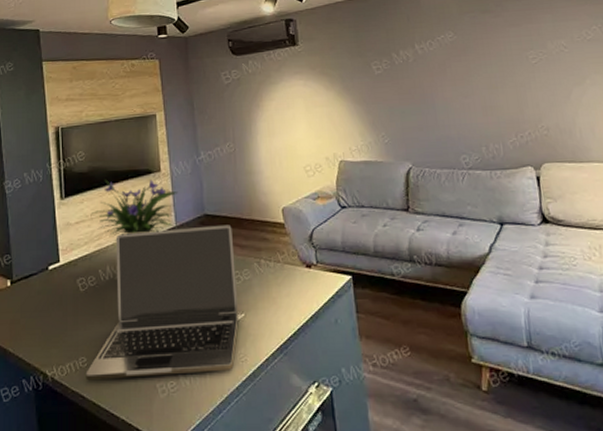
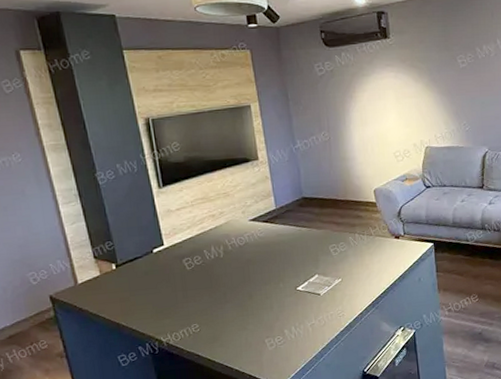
laptop: present [85,224,239,381] -> none [199,205,337,343]
flower arrangement: present [90,179,178,241] -> none [191,167,277,224]

